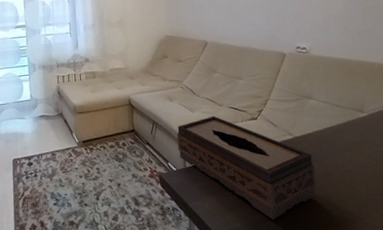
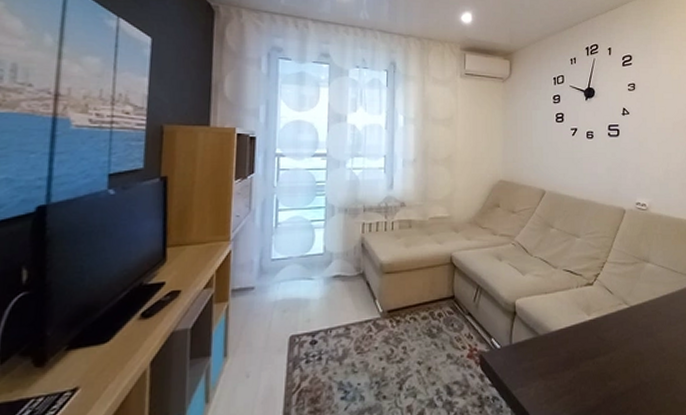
tissue box: present [176,116,316,220] -> none [504,280,649,407]

